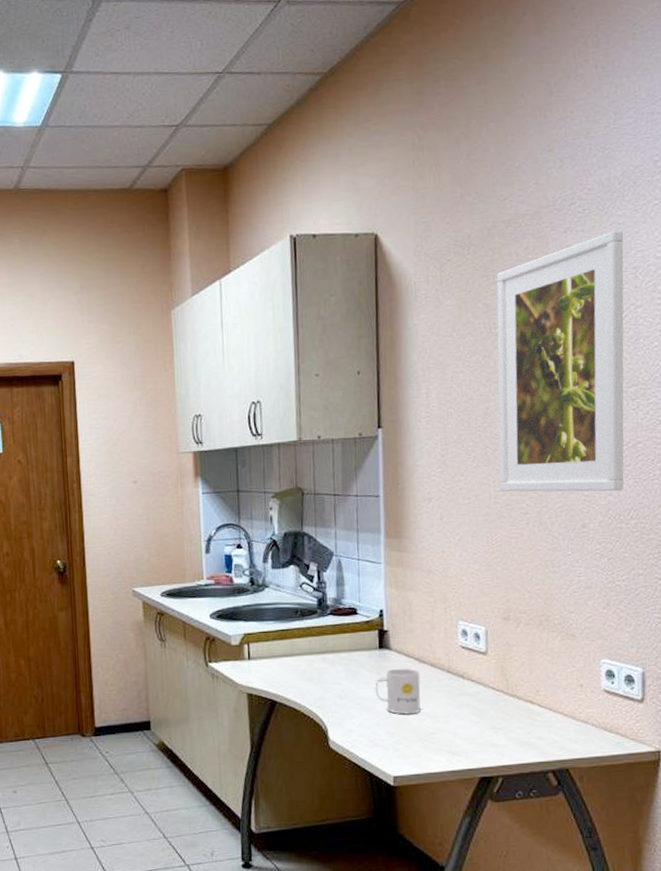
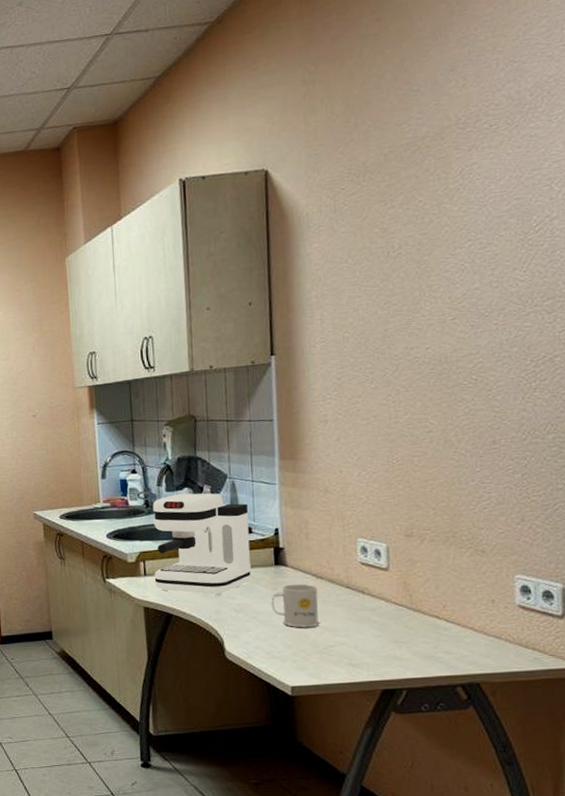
coffee maker: none [258,571,356,682] -> present [152,493,252,596]
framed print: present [496,230,624,492] -> none [394,142,540,412]

